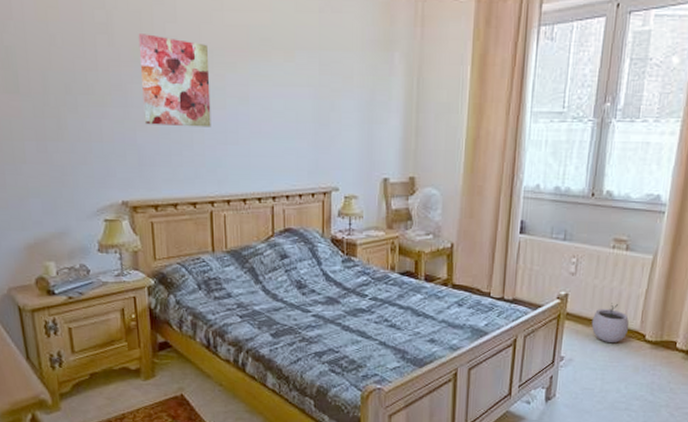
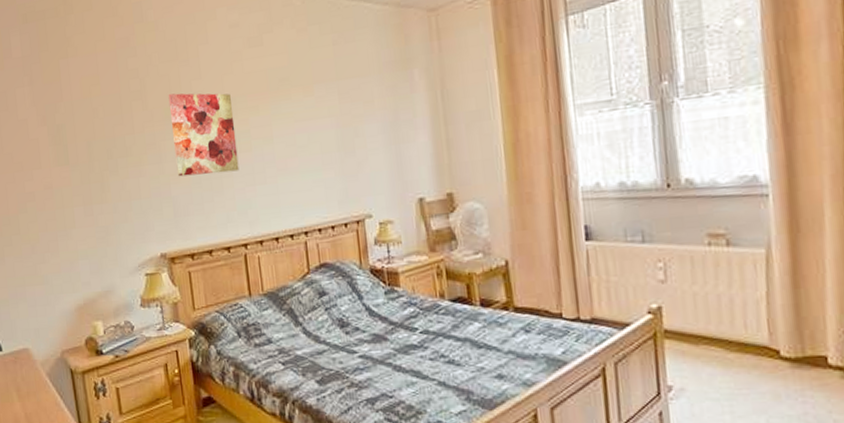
plant pot: present [591,303,630,344] -> none [700,313,754,365]

